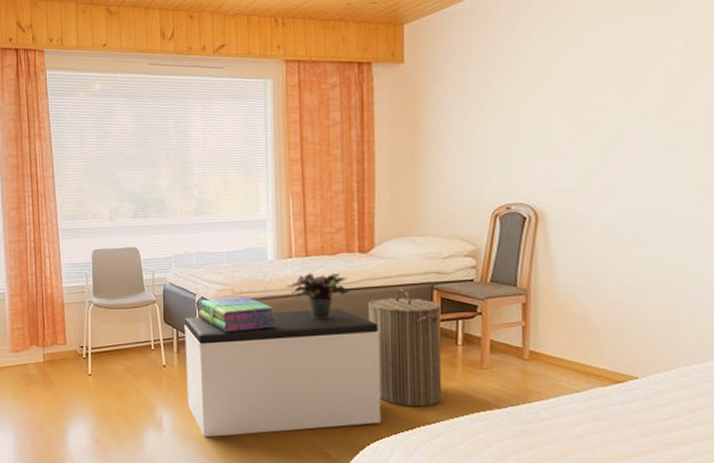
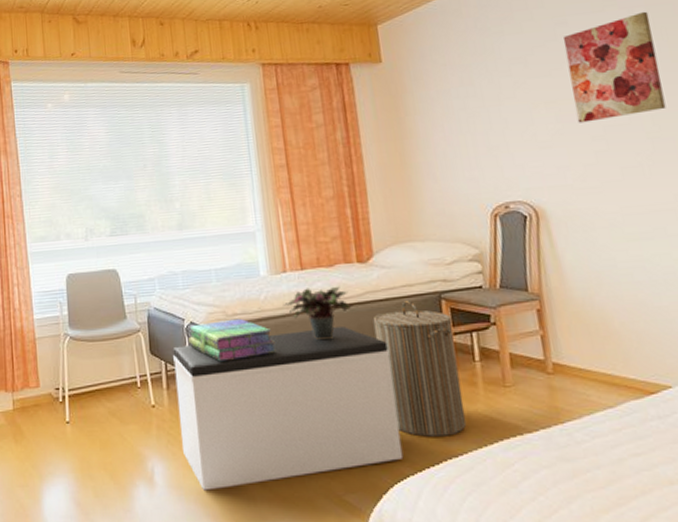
wall art: none [591,18,686,131] -> present [563,11,666,123]

